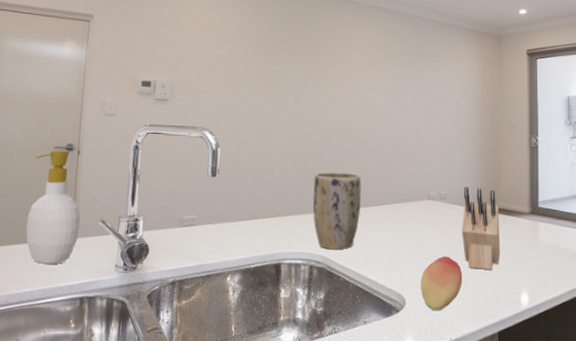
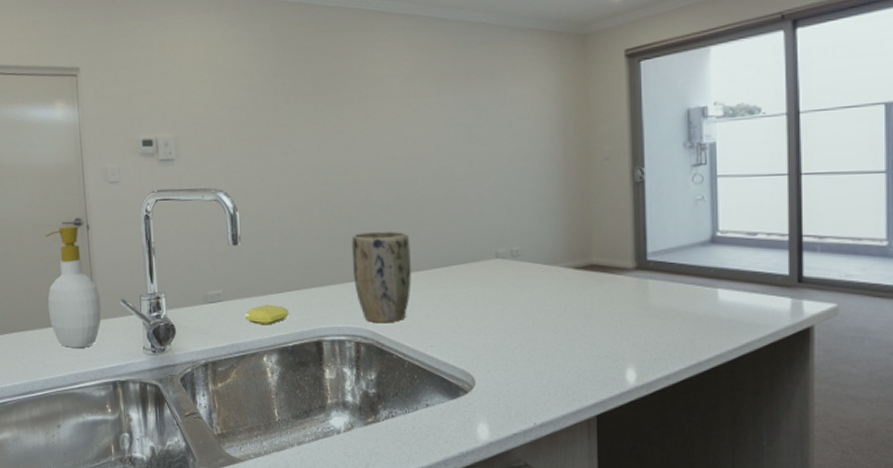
soap bar: none [214,229,254,249] -> present [244,304,289,325]
fruit: present [420,257,463,311] -> none [492,327,547,392]
knife block: present [461,186,501,270] -> none [542,239,596,341]

